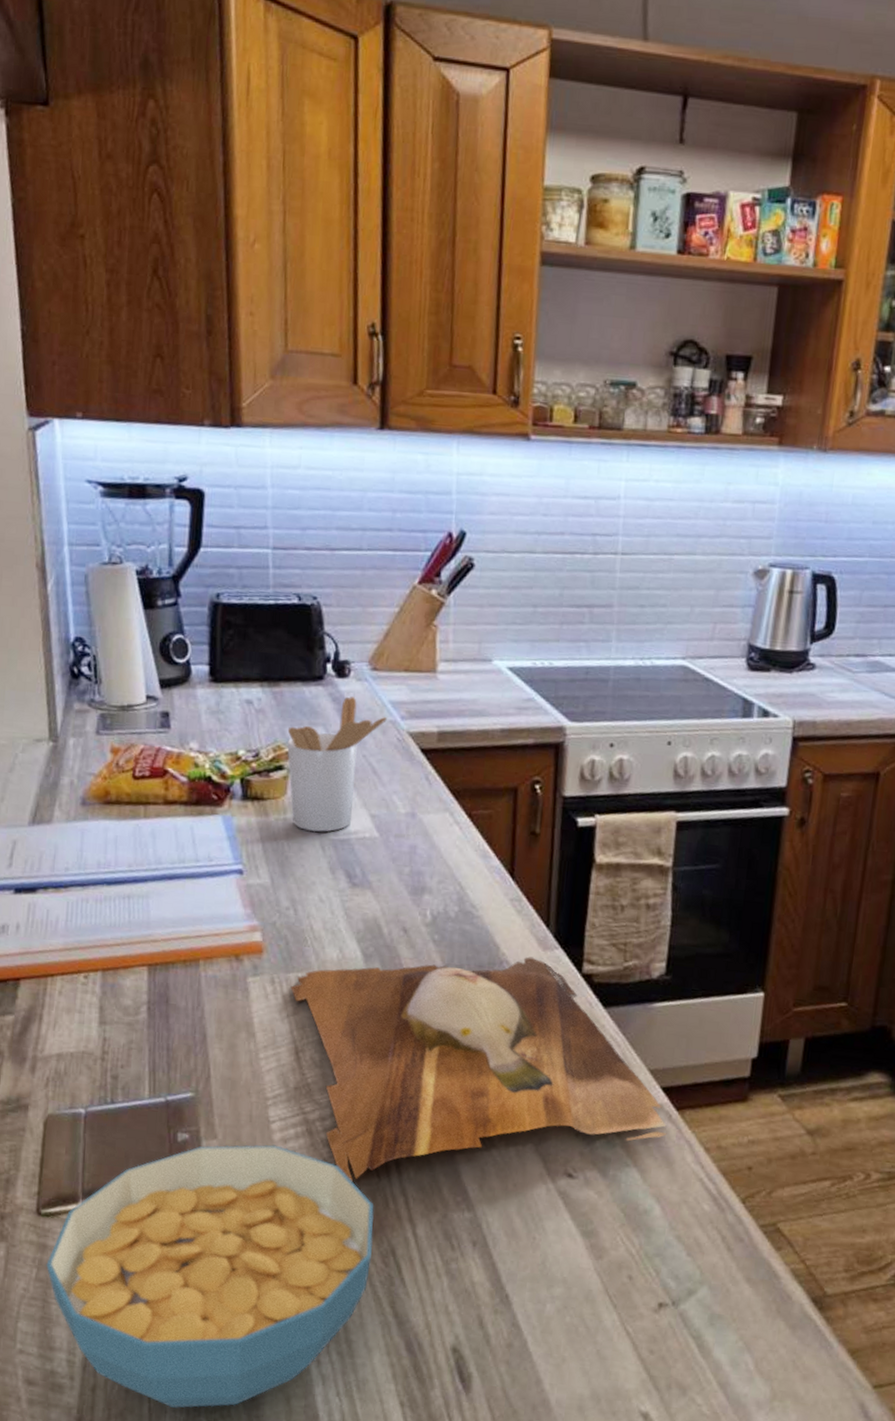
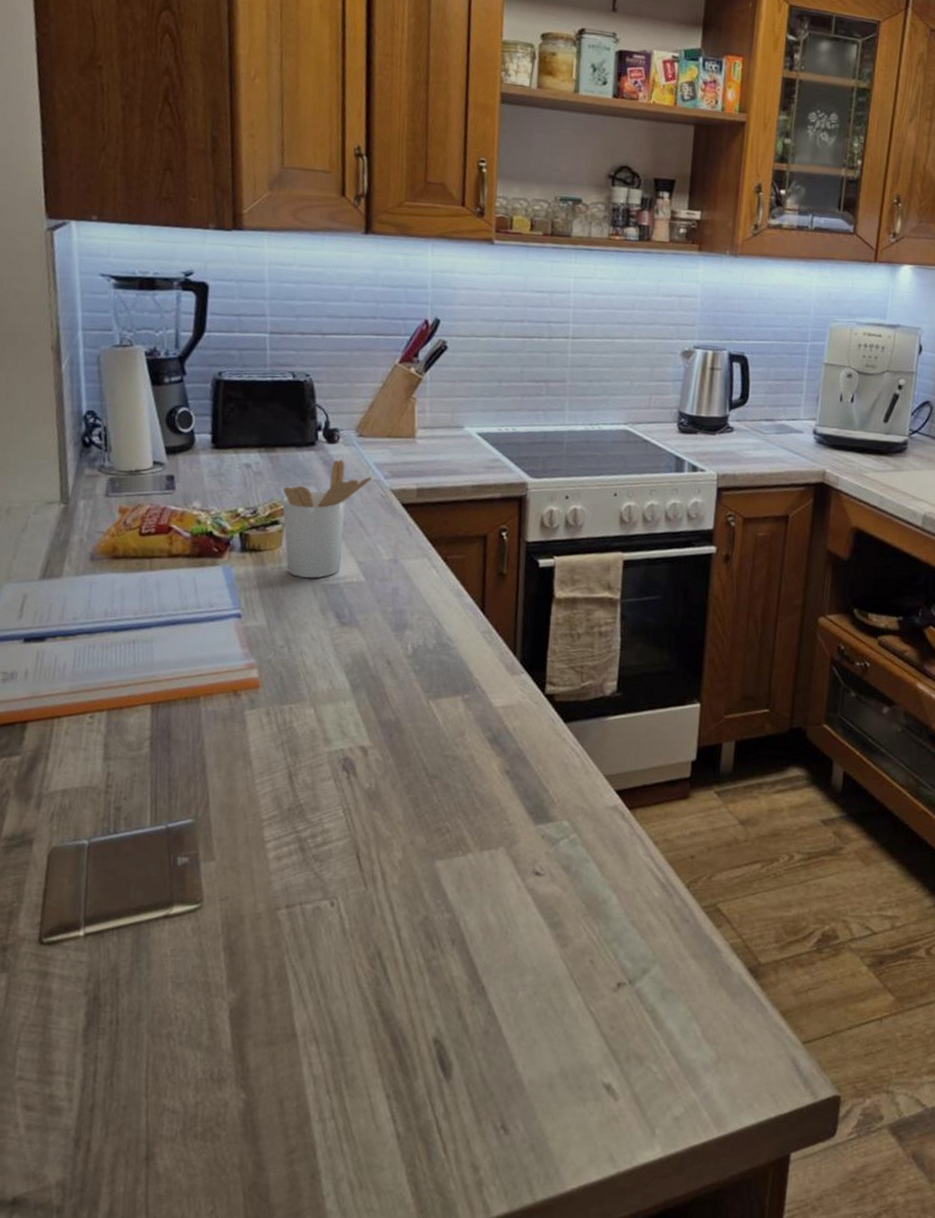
cereal bowl: present [46,1144,374,1408] -> none [47,863,362,1120]
cutting board: present [290,957,667,1182] -> none [284,681,621,892]

